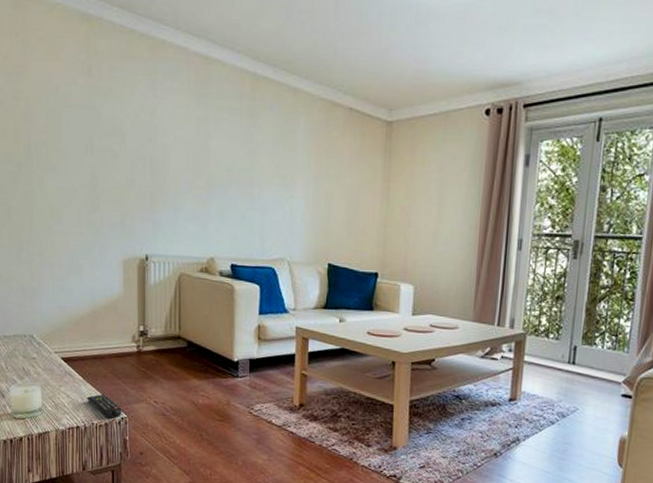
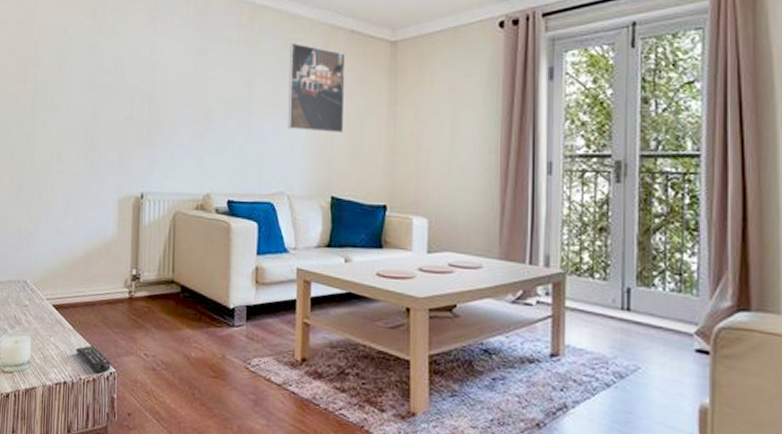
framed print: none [289,116,344,206] -> present [288,42,346,134]

